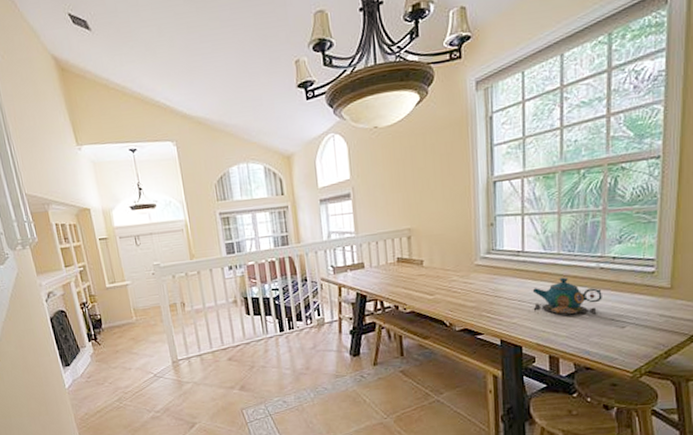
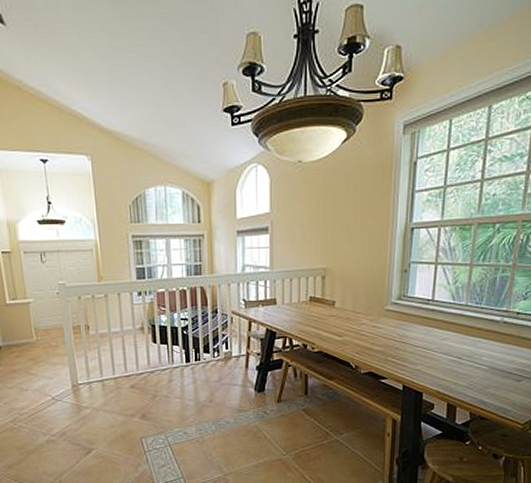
teapot: present [532,277,602,317] -> none [437,328,503,368]

